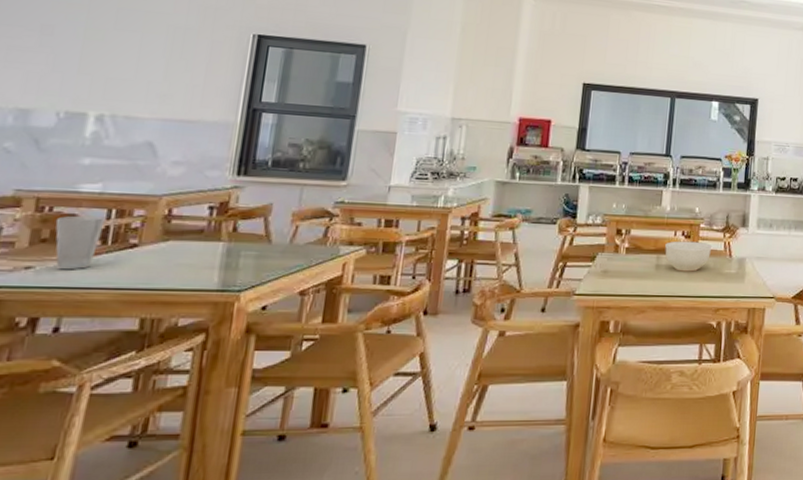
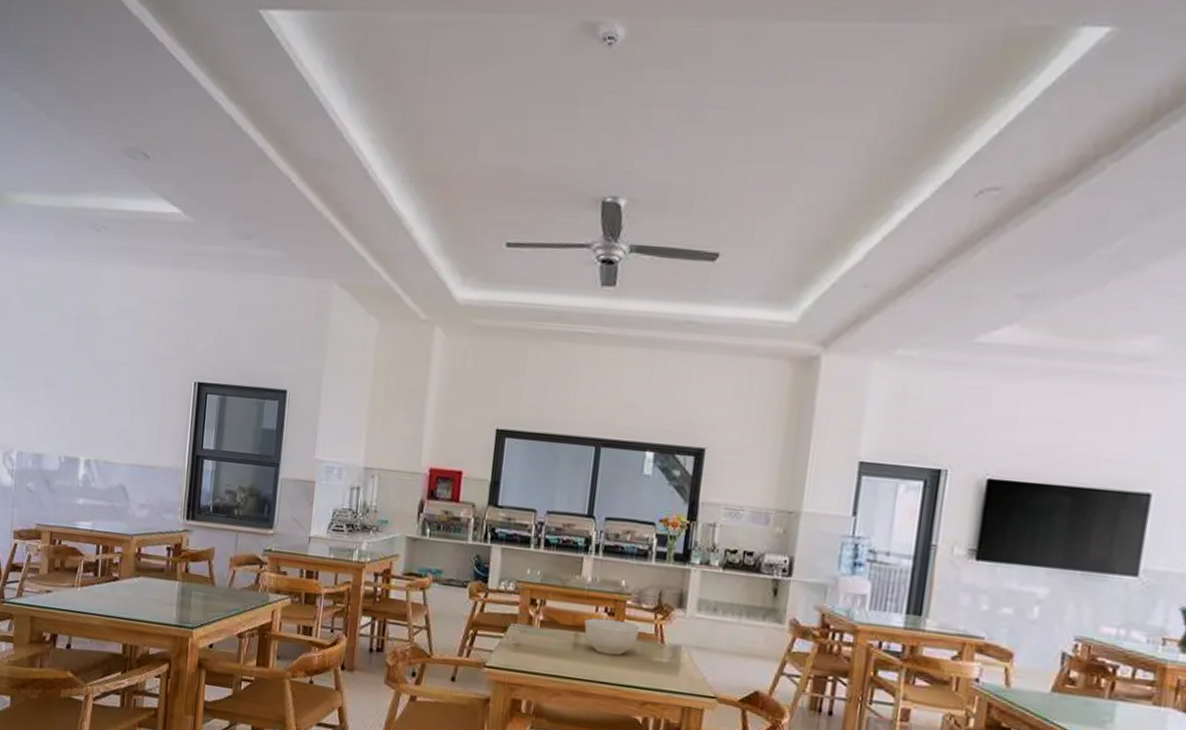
cup: present [55,215,106,270] -> none [63,549,96,596]

